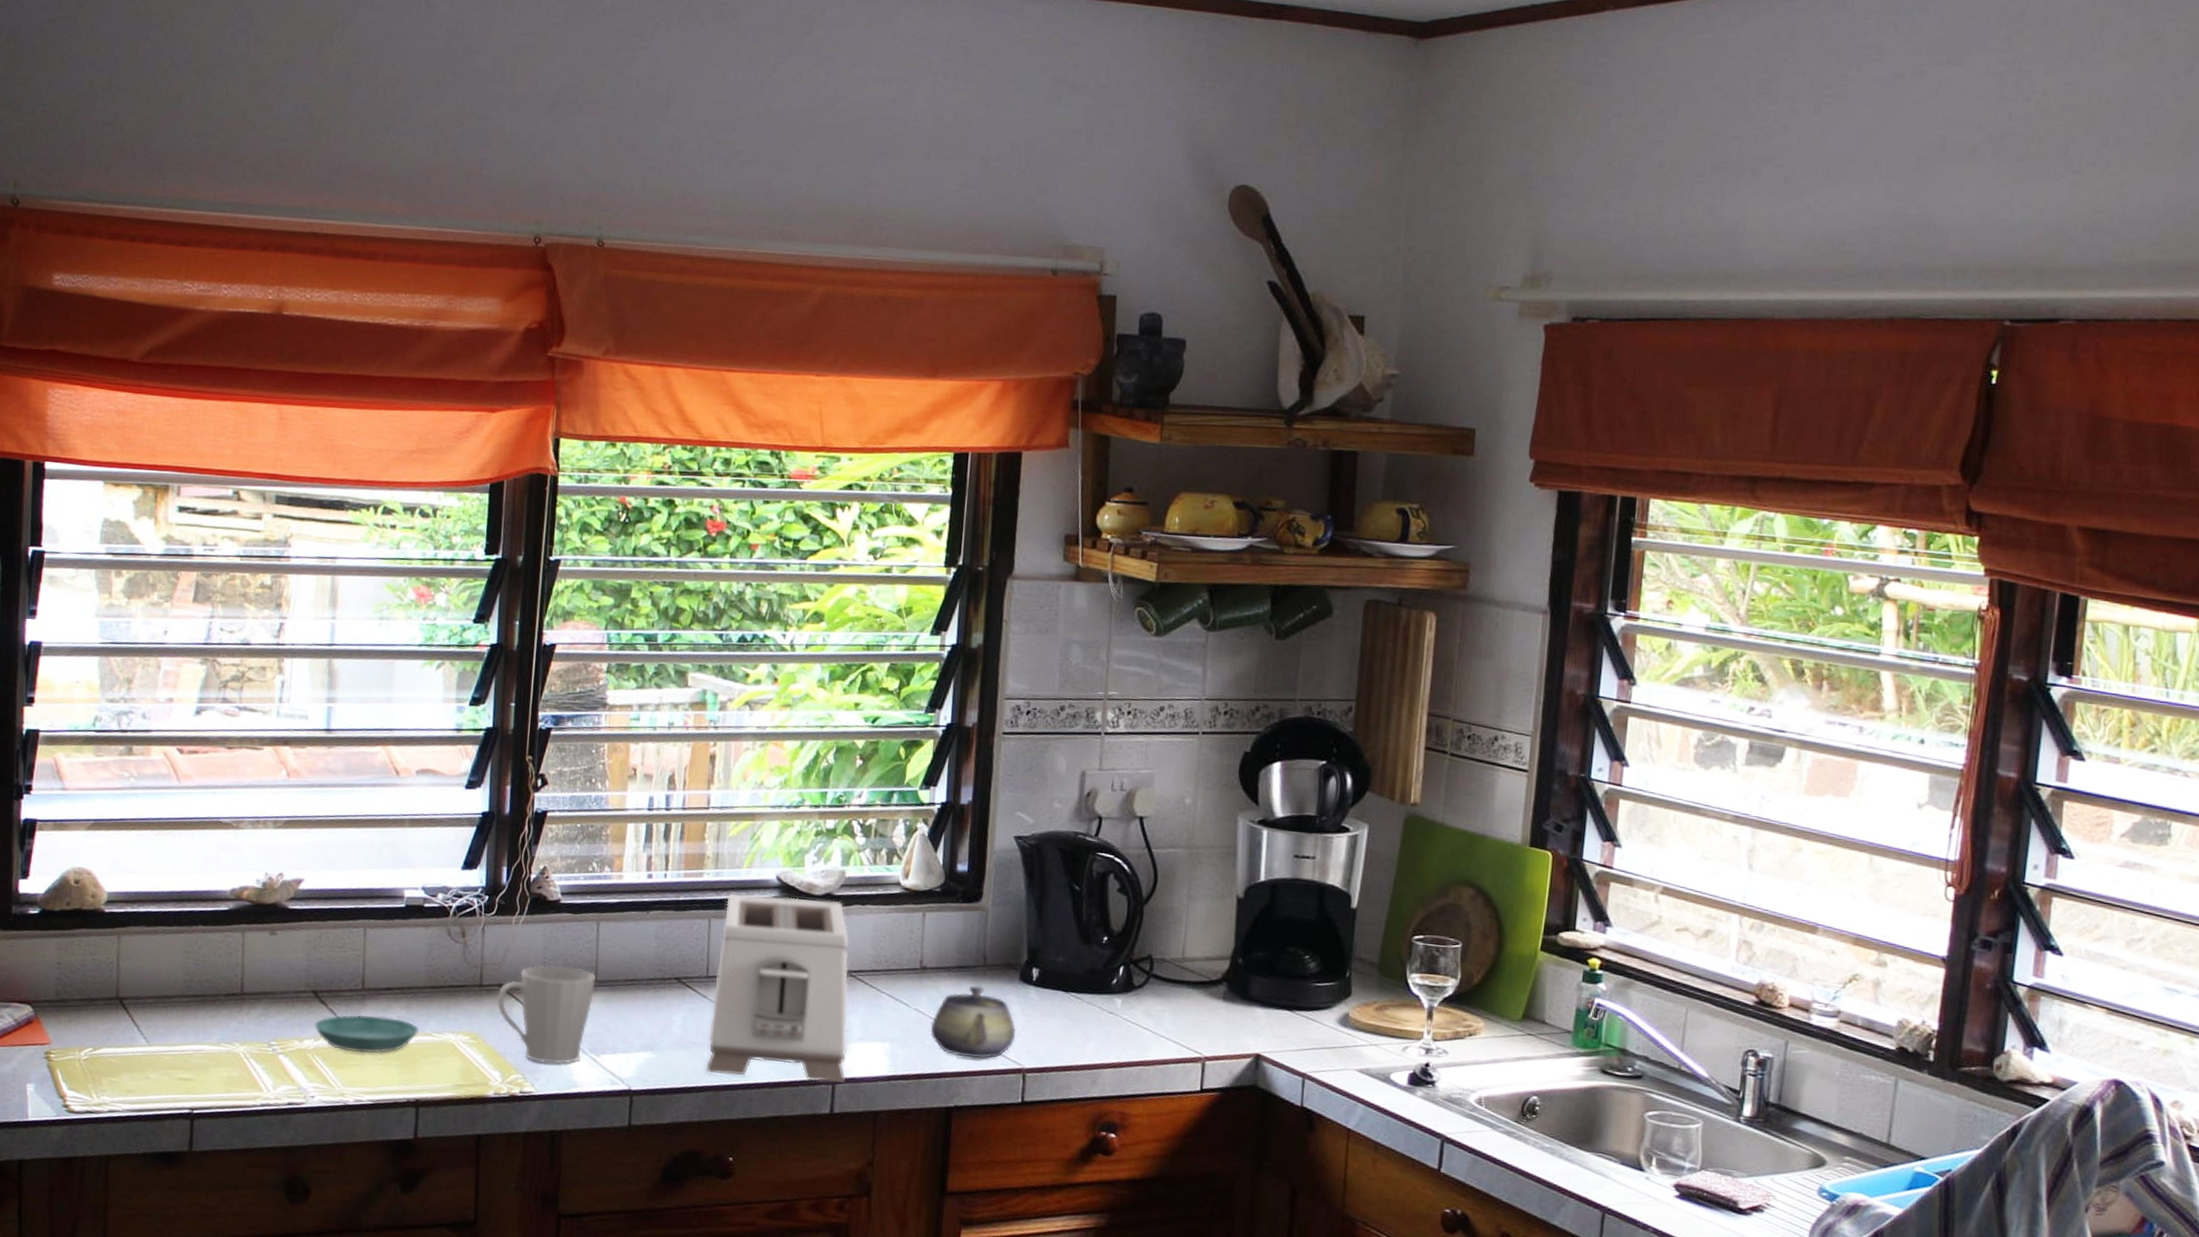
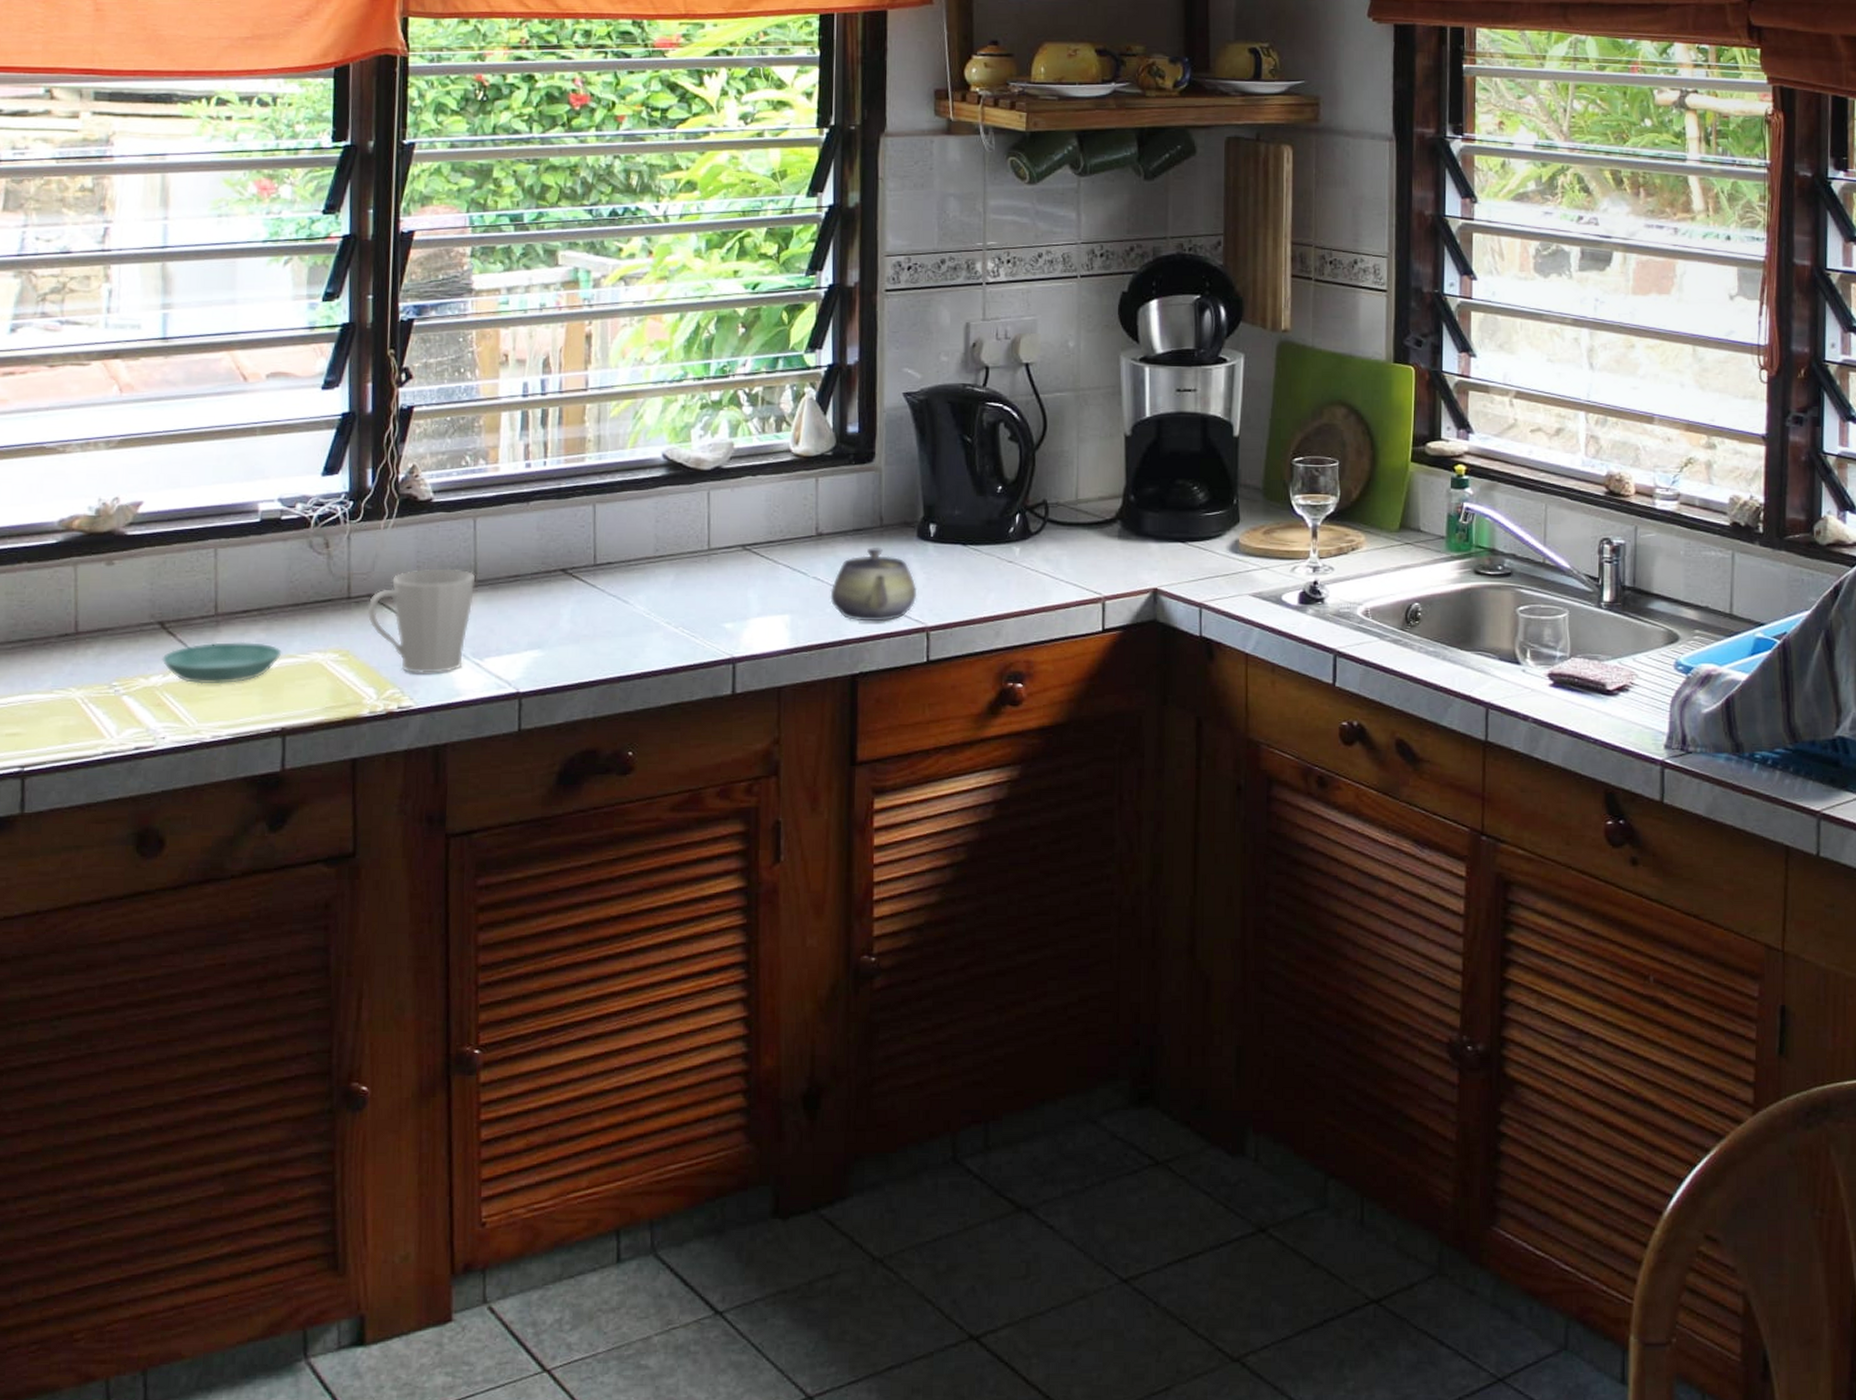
toaster: present [706,893,849,1083] -> none [599,474,747,666]

